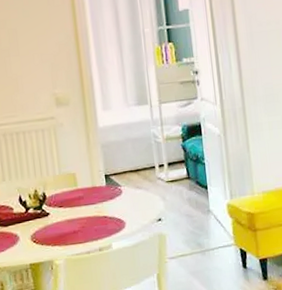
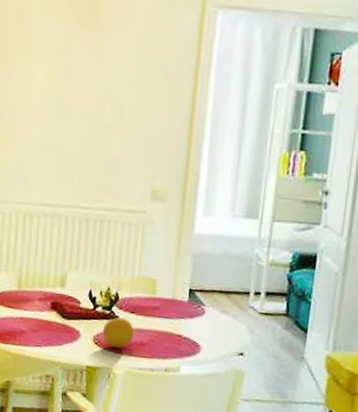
fruit: none [37,213,67,242] -> present [102,317,135,348]

